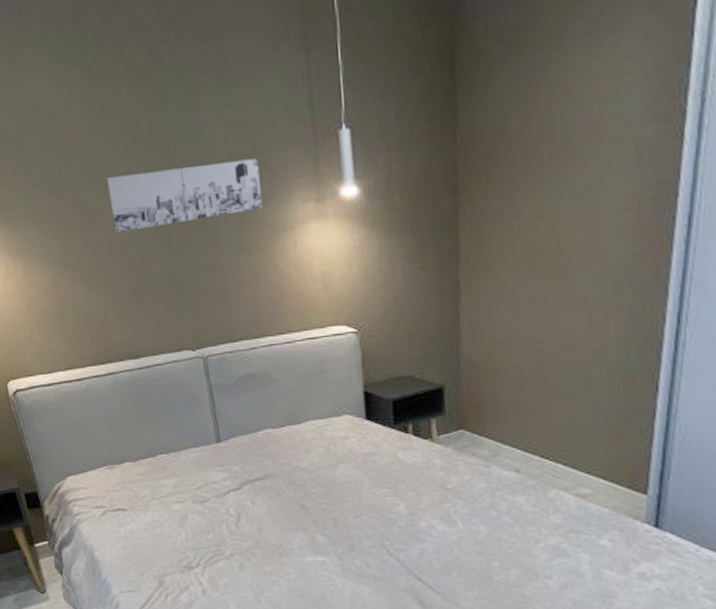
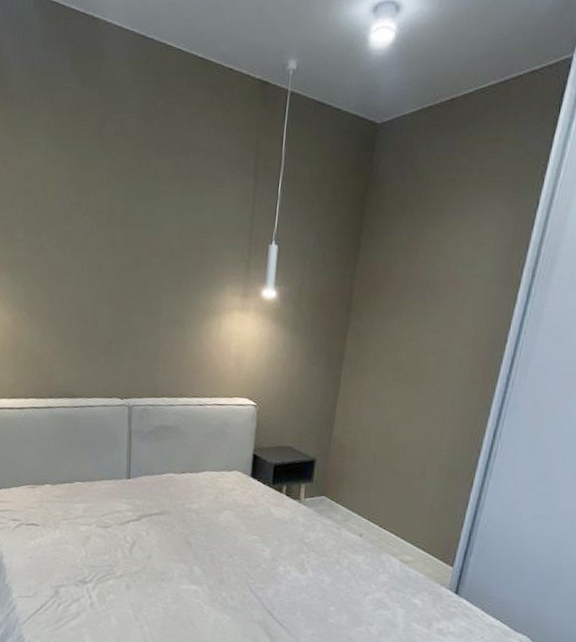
wall art: present [107,158,263,232] -> none [75,246,203,295]

